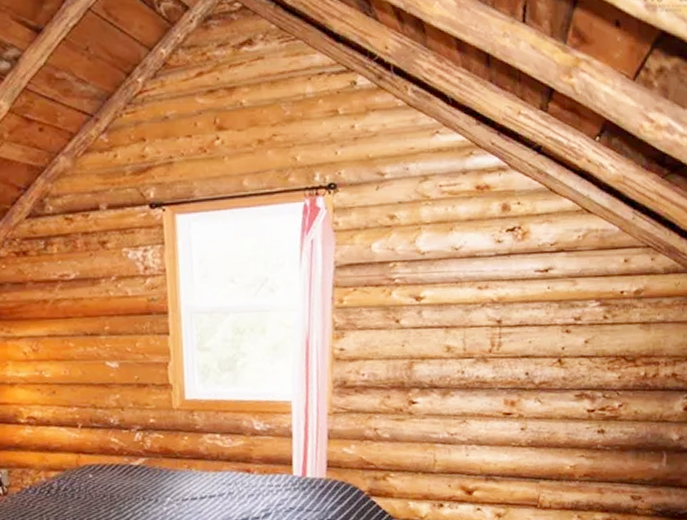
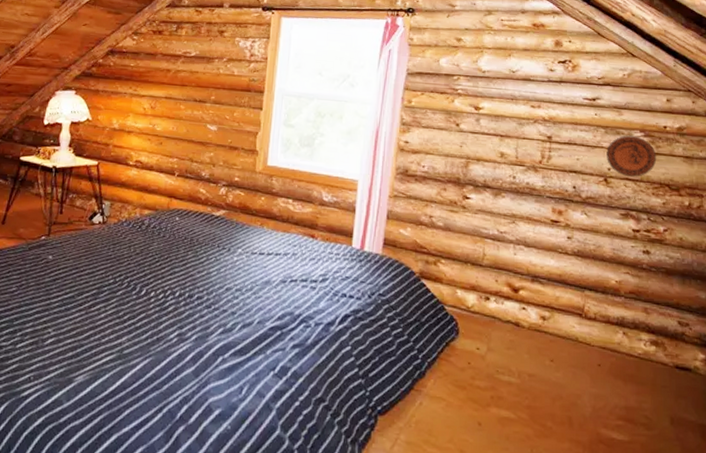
decorative plate: none [560,306,613,355] -> present [606,135,657,178]

